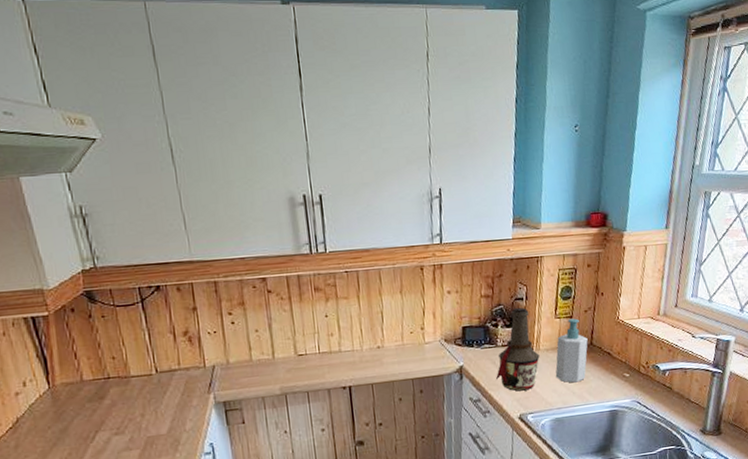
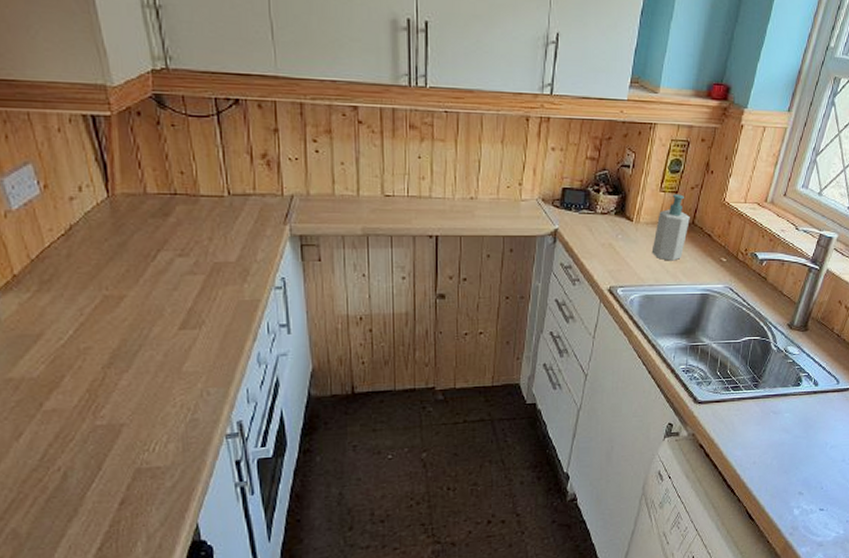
bottle: present [496,308,540,392] -> none [591,176,638,263]

